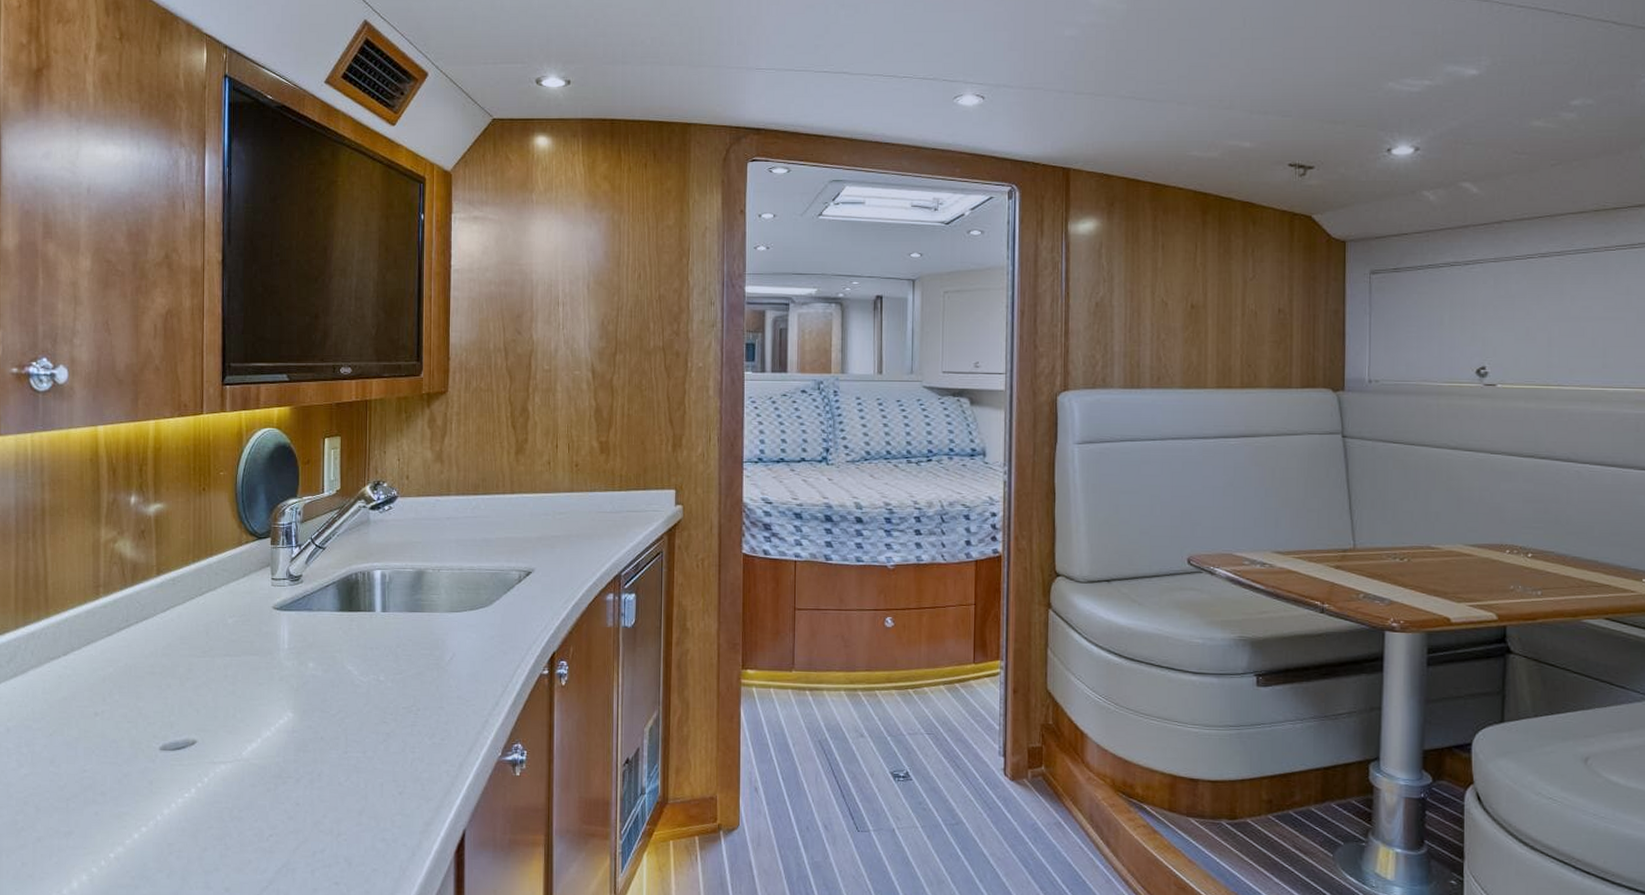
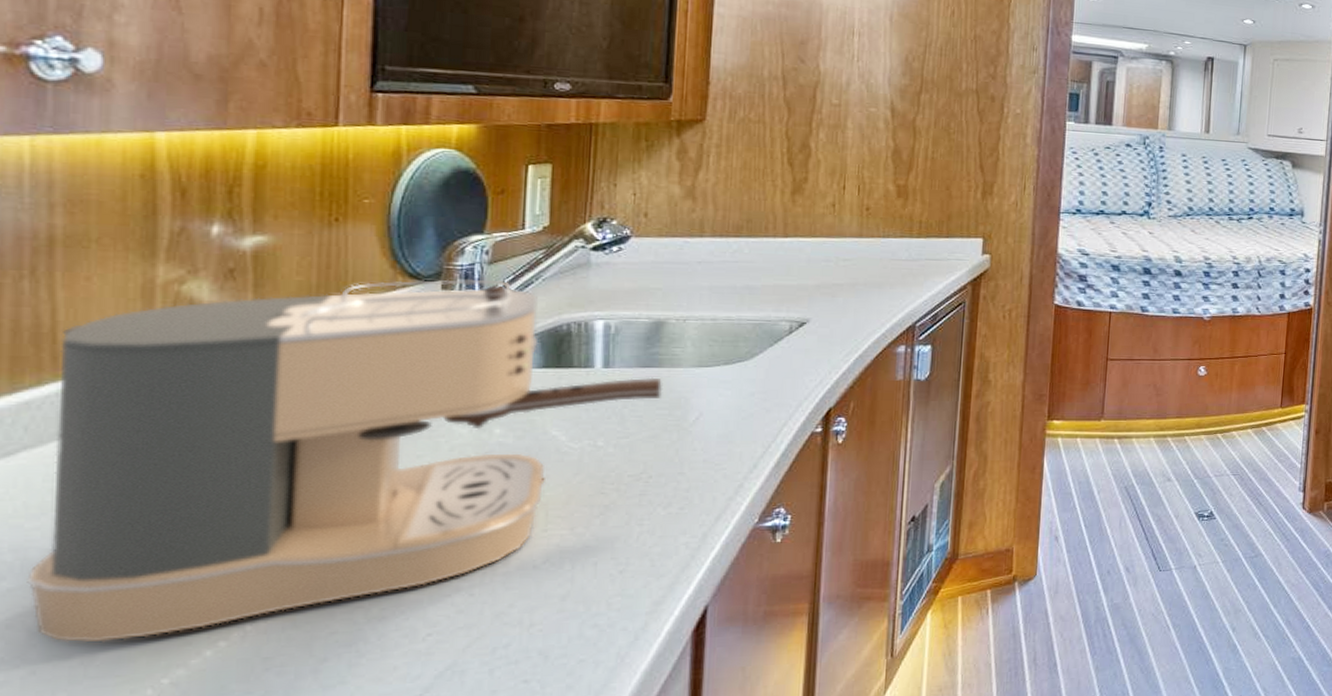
coffee maker: none [34,535,424,821] -> present [25,279,662,642]

